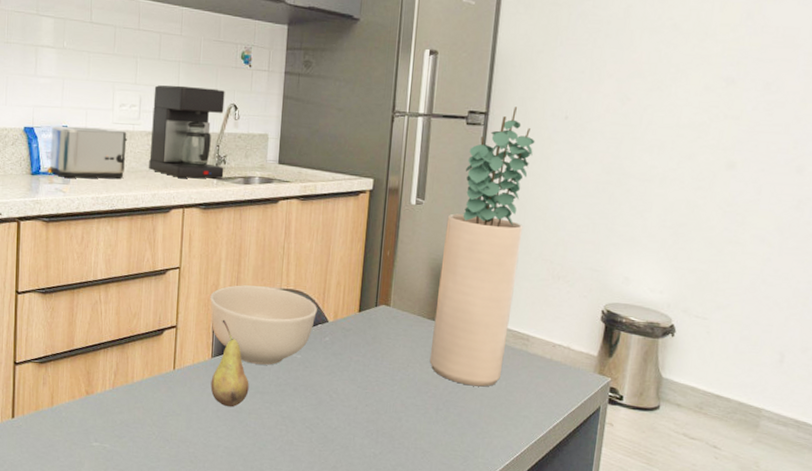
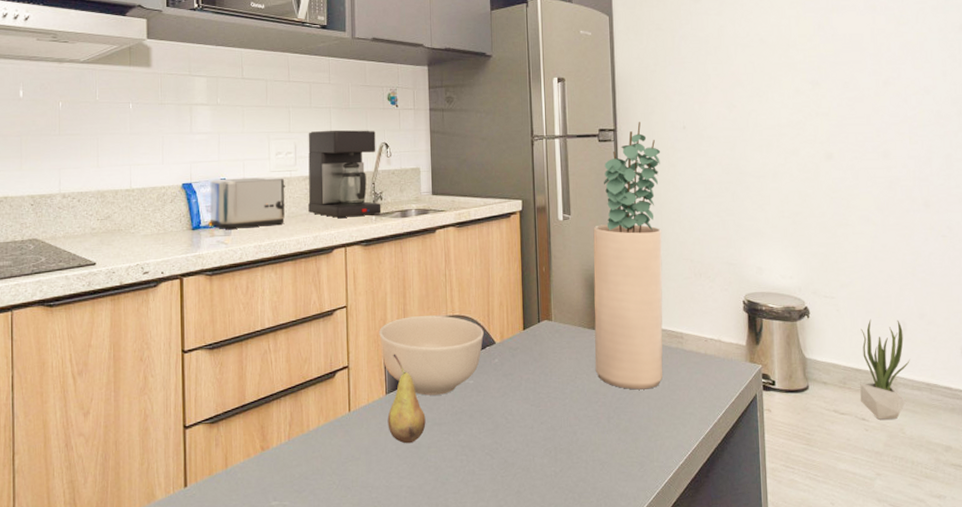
potted plant: none [715,345,781,451] -> present [860,318,910,420]

